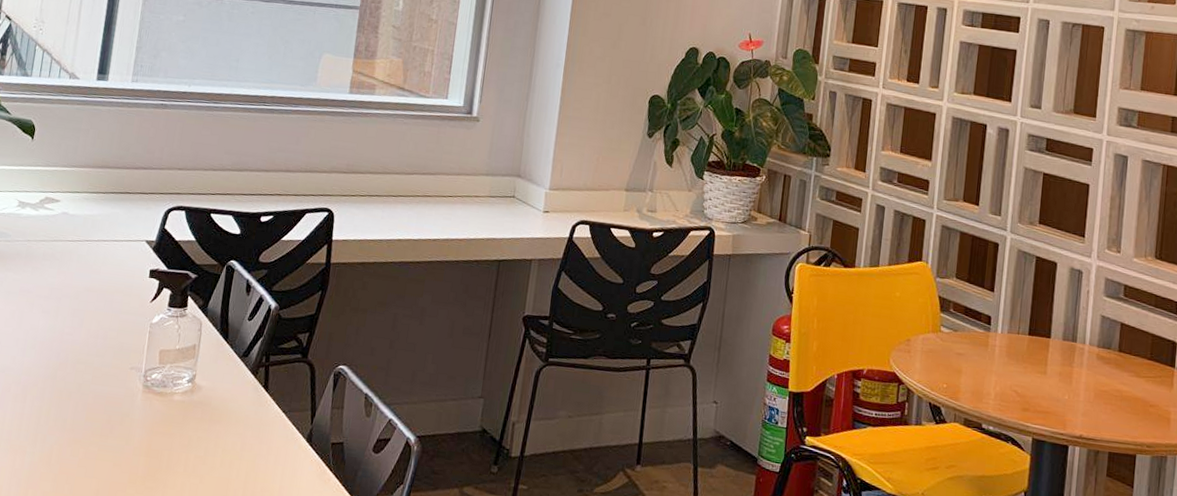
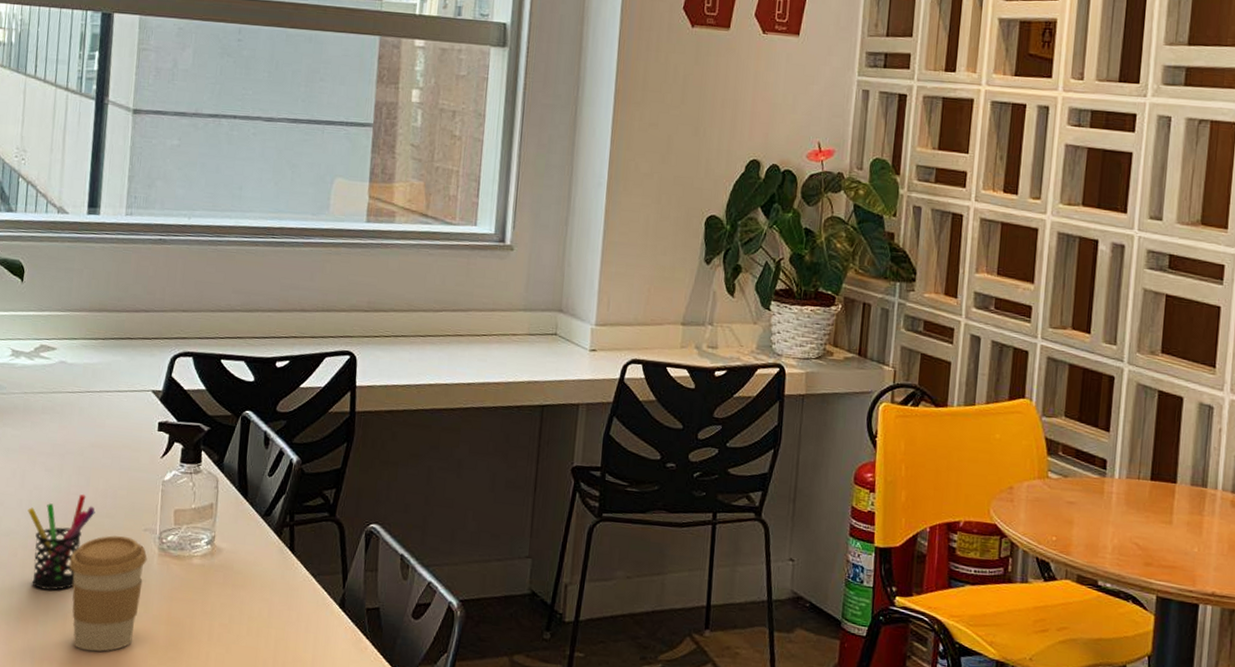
pen holder: none [22,334,86,423] -> present [28,494,95,590]
coffee cup: none [58,373,132,481] -> present [69,535,147,652]

